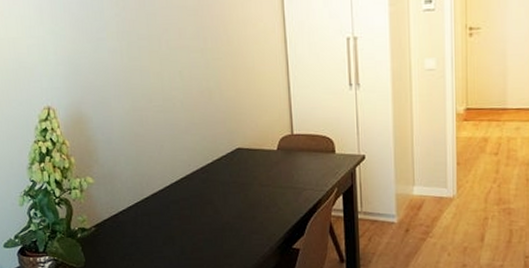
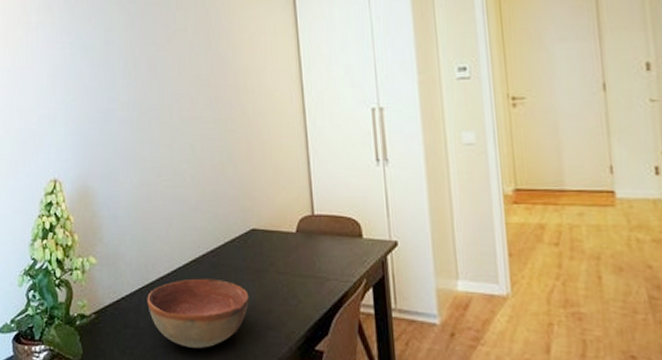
bowl: none [142,192,235,252] -> present [147,278,249,348]

